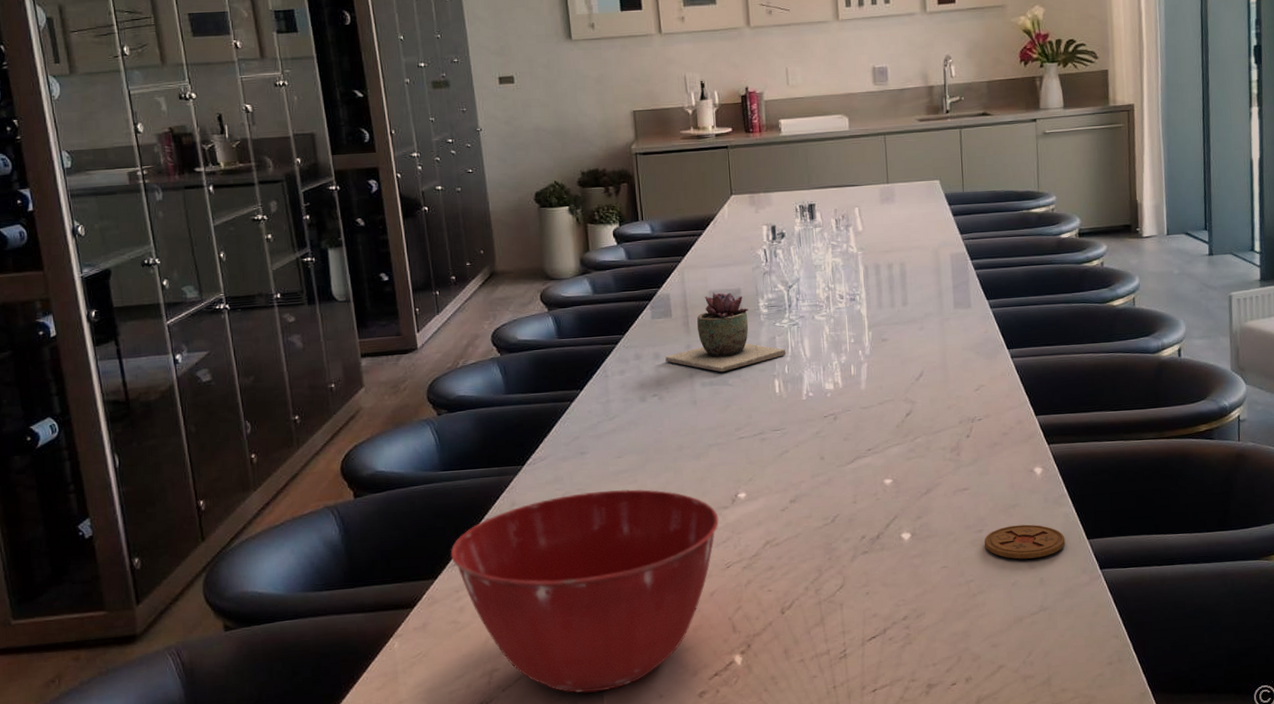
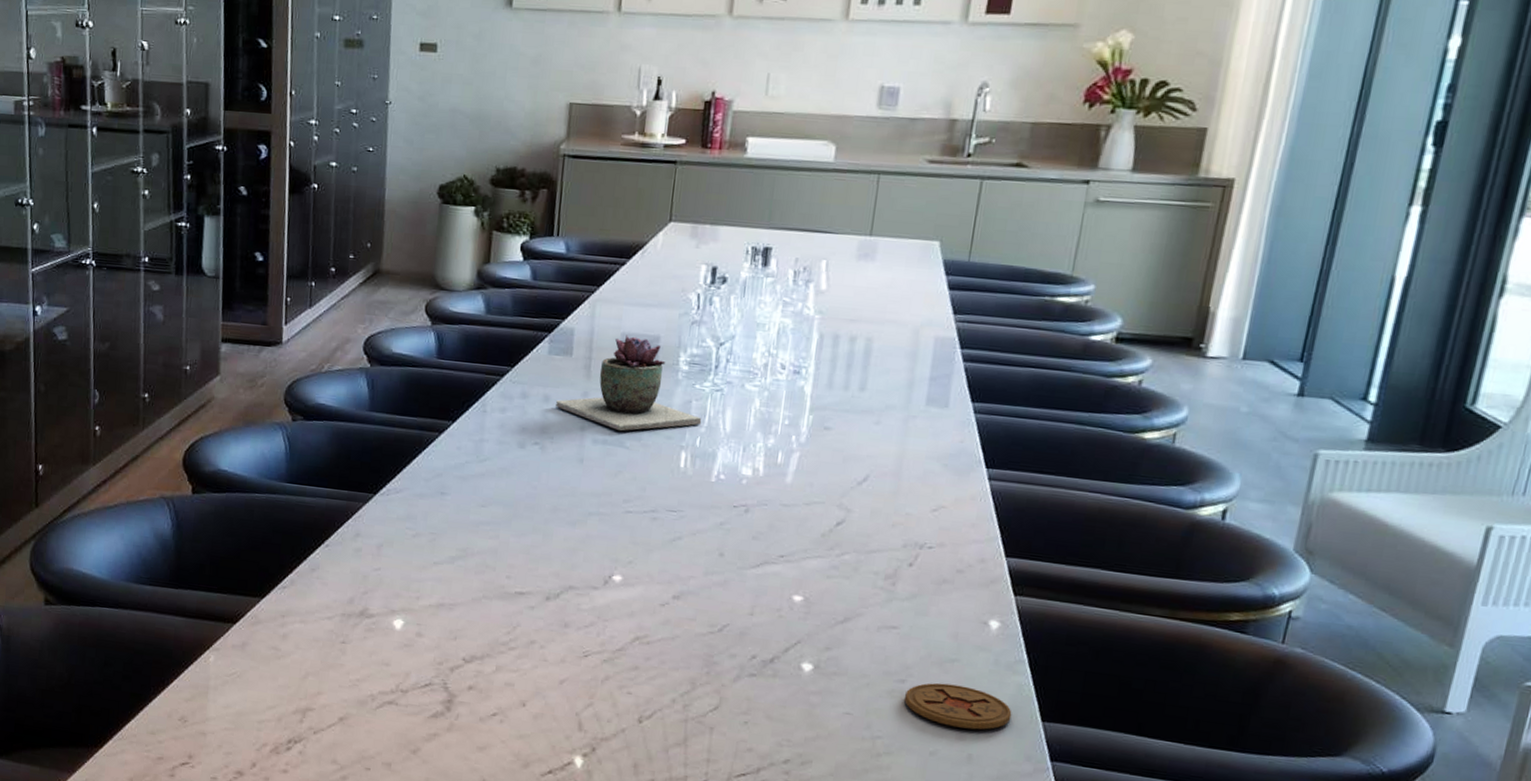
mixing bowl: present [450,489,719,693] -> none [282,536,585,760]

